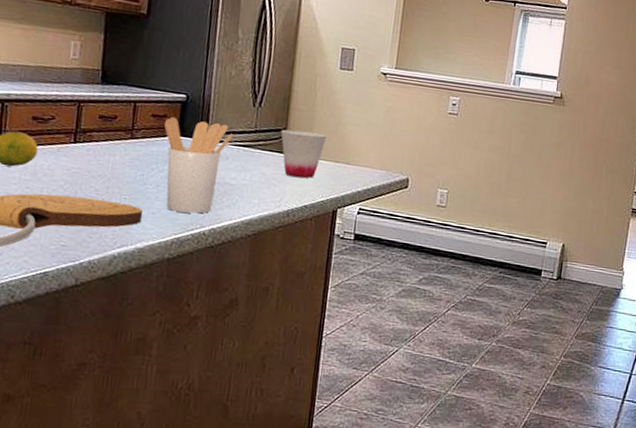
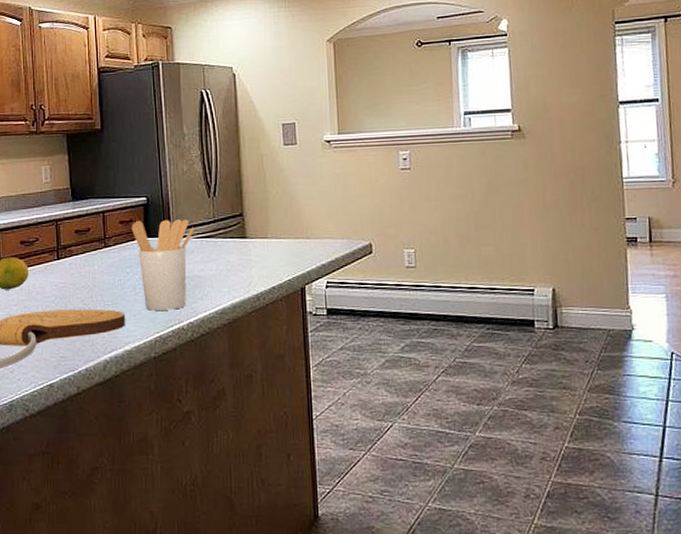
cup: present [280,129,328,178] -> none [238,212,283,261]

